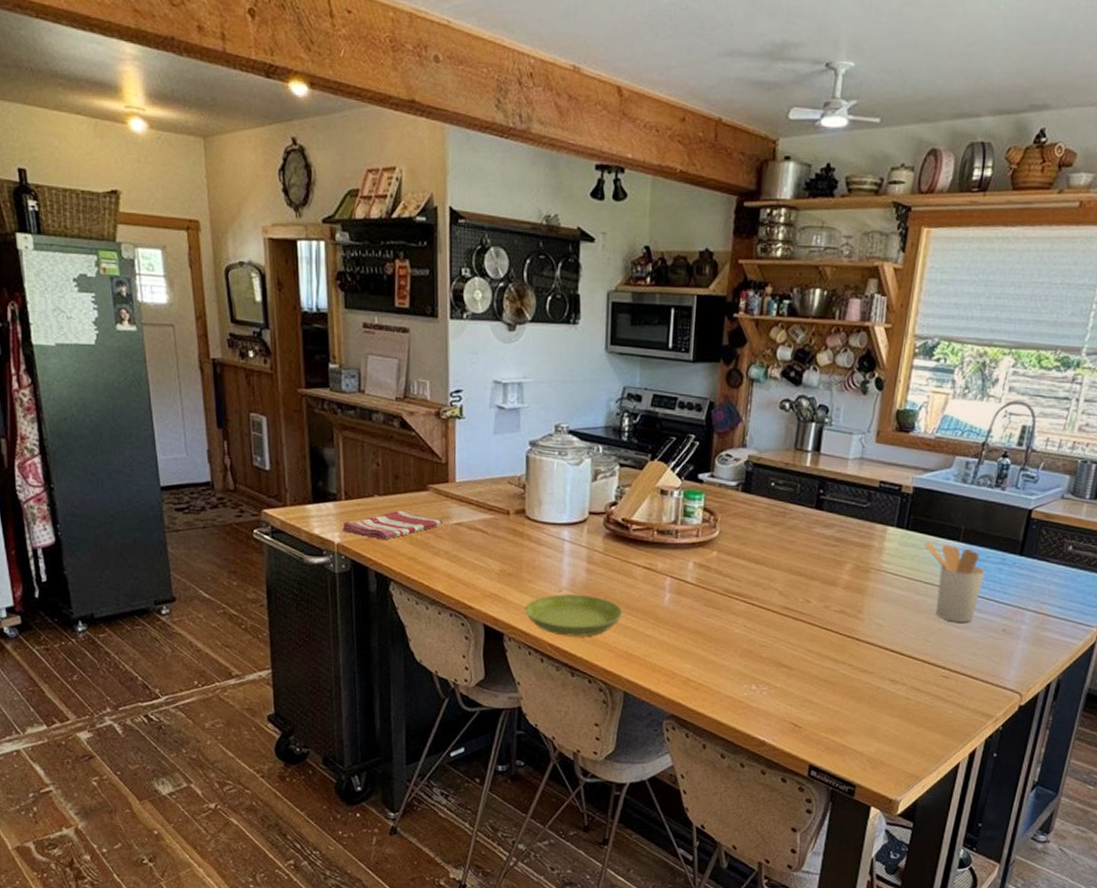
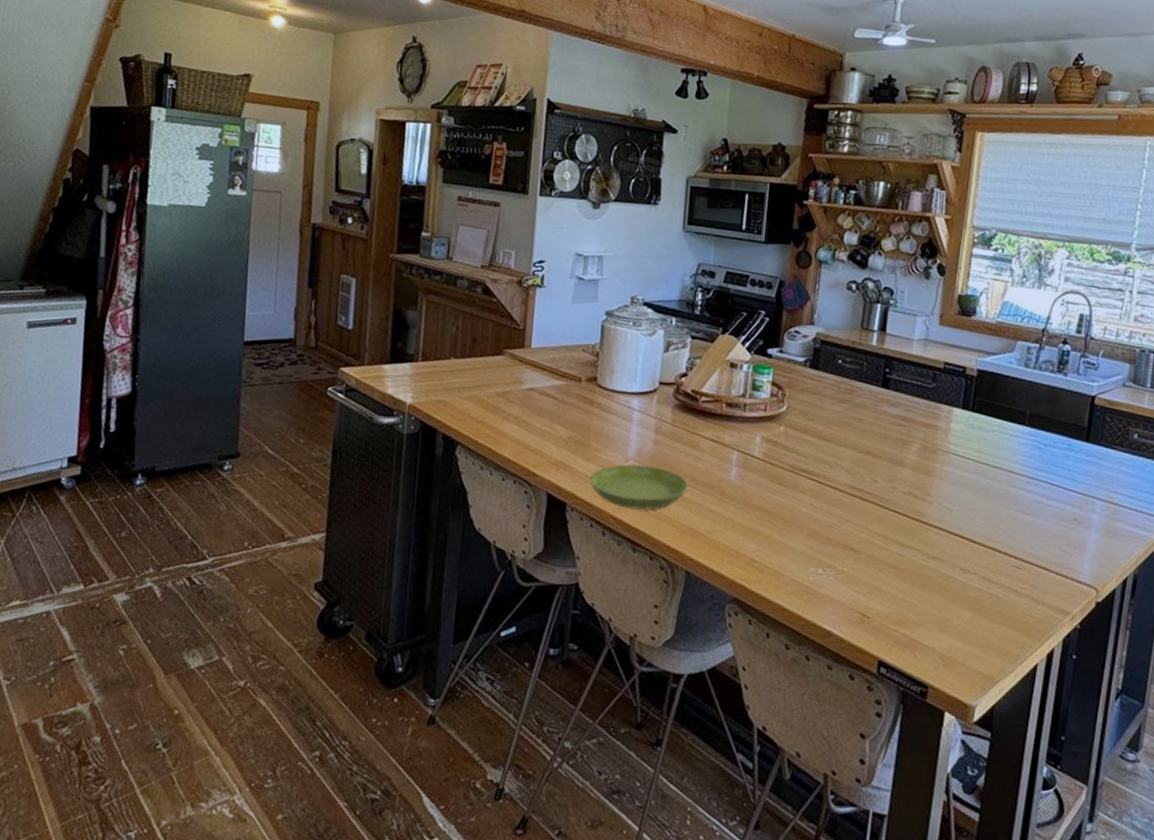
dish towel: present [342,510,442,540] -> none [415,373,515,403]
utensil holder: present [925,540,985,623] -> none [991,423,1052,511]

